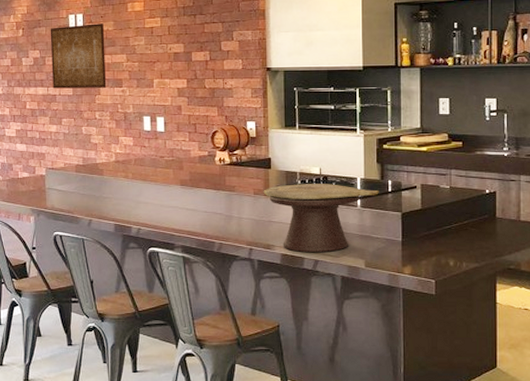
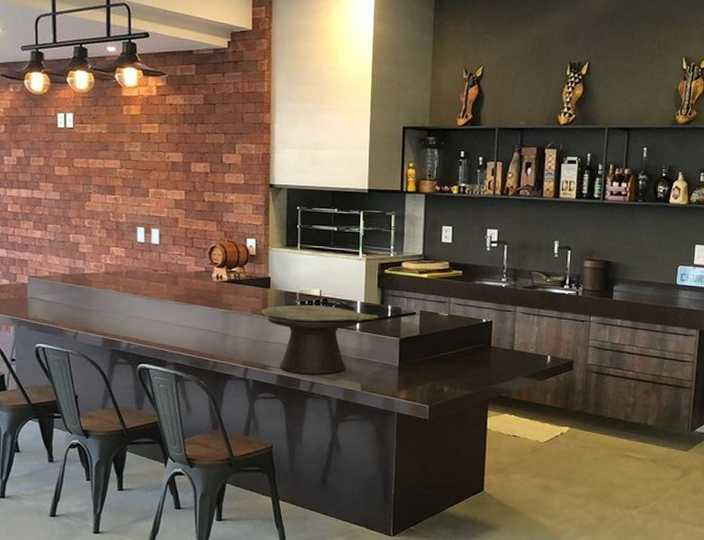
wall art: present [50,23,107,89] -> none [36,124,98,194]

